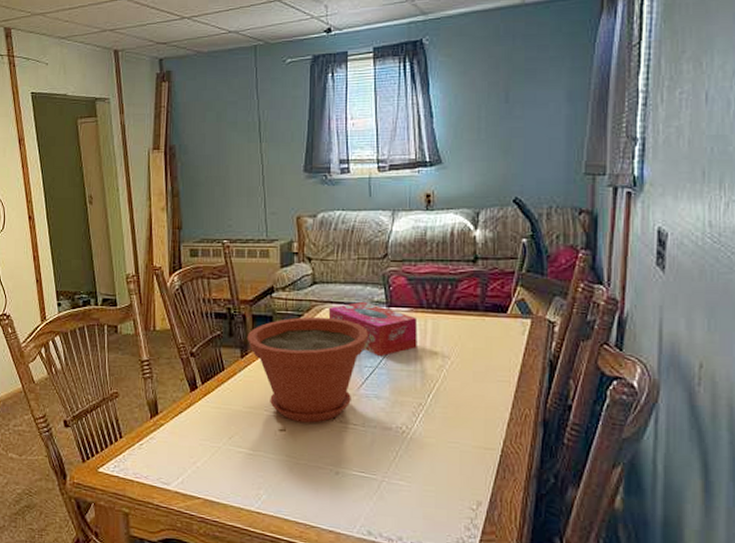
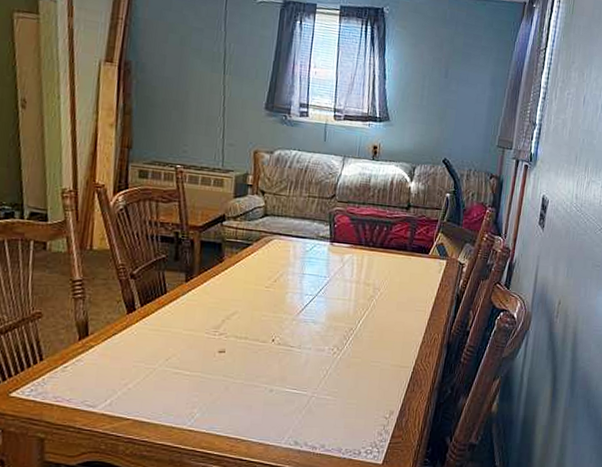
plant pot: present [247,316,369,423] -> none [193,246,312,345]
tissue box: present [328,301,418,357] -> none [276,235,356,286]

